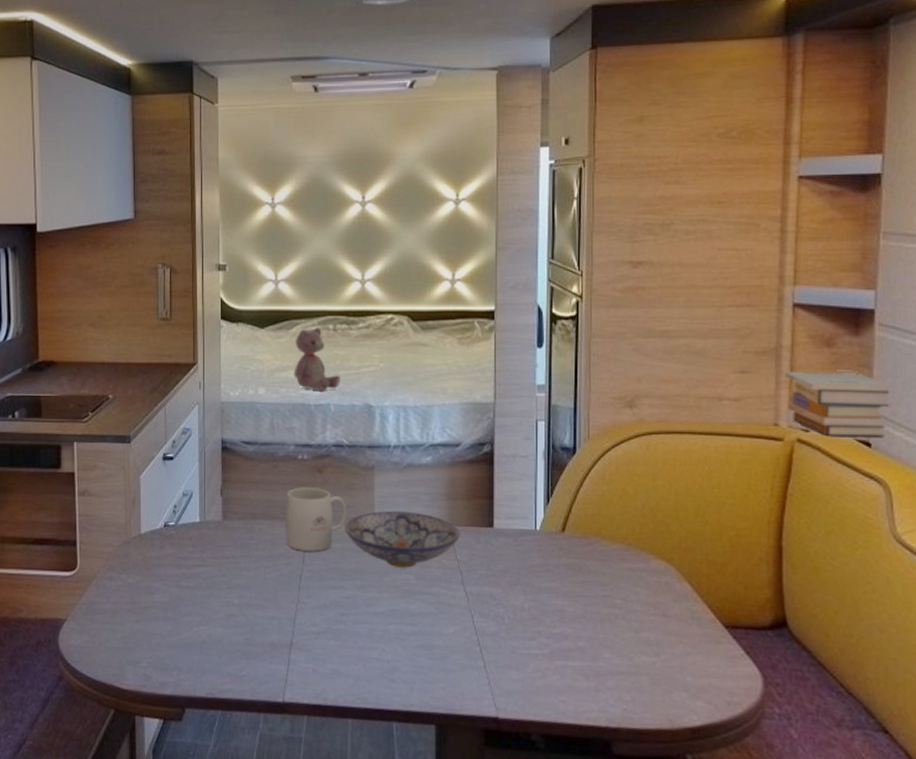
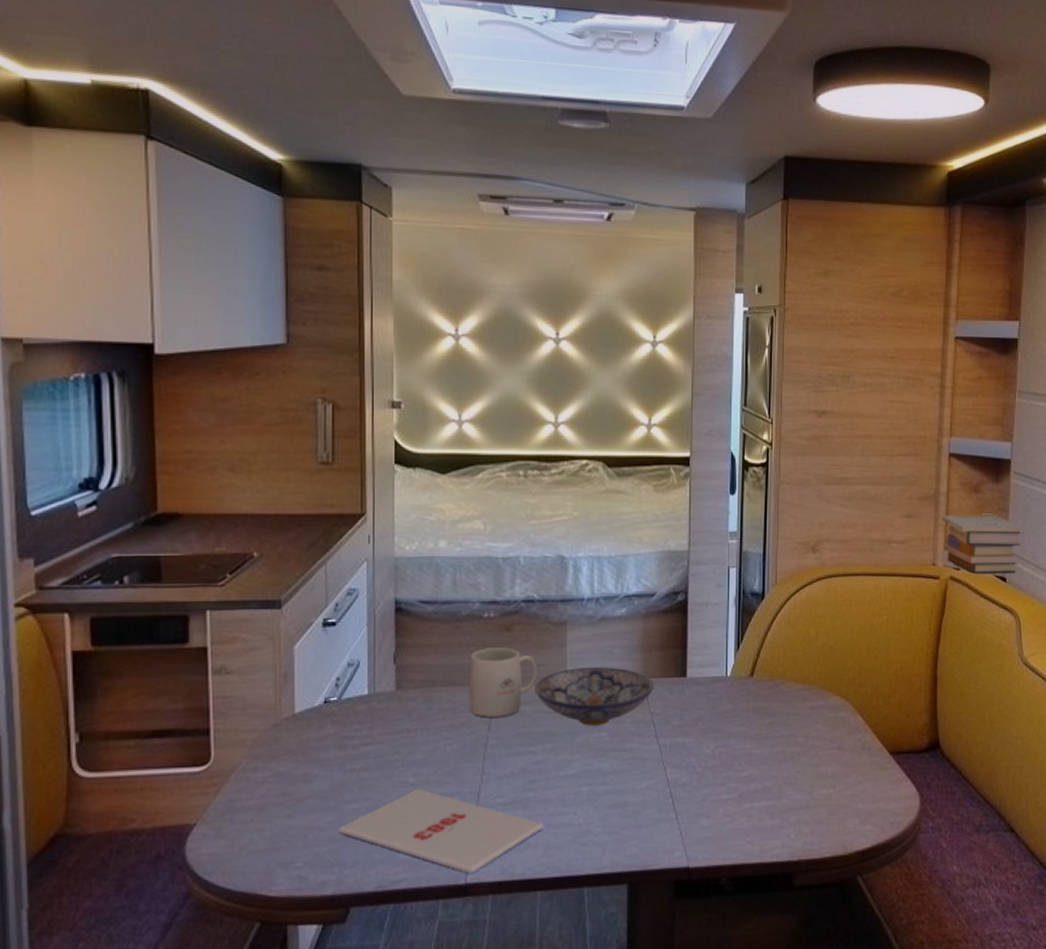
magazine: none [175,609,354,693] -> present [337,788,544,874]
teddy bear: present [293,327,341,392] -> none [479,473,531,543]

